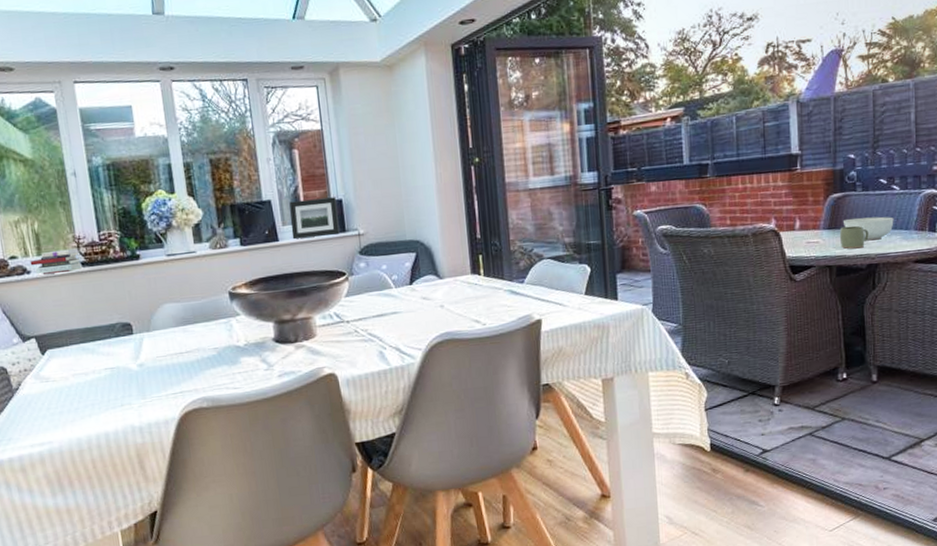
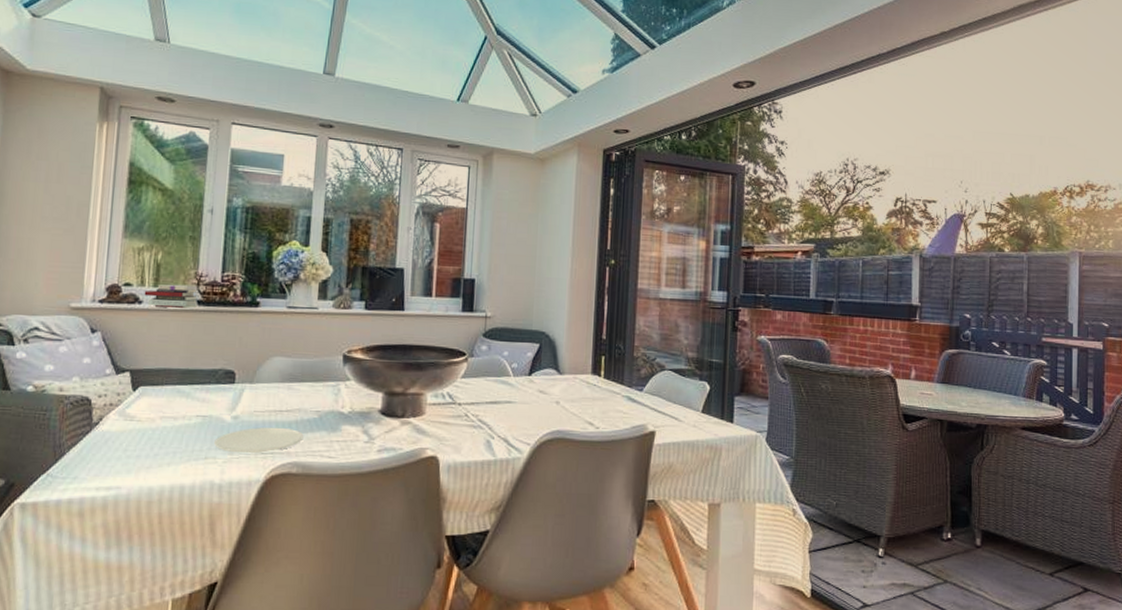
plate: none [126,367,207,397] -> present [214,427,304,454]
picture frame: present [289,197,340,240] -> none [418,273,469,314]
mug: present [839,225,869,249] -> none [952,383,980,407]
bowl: present [842,216,894,241] -> none [956,375,1004,401]

